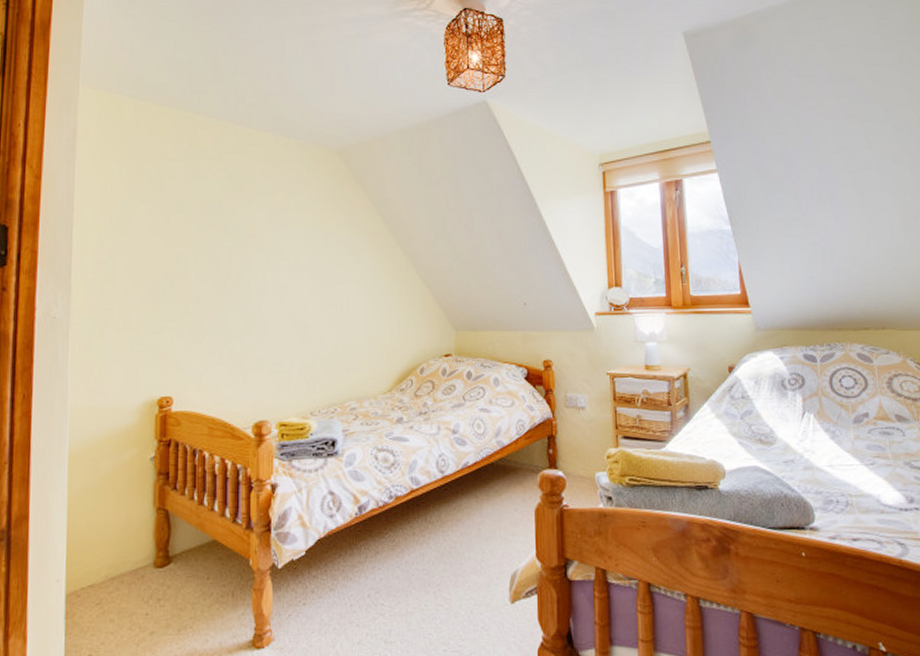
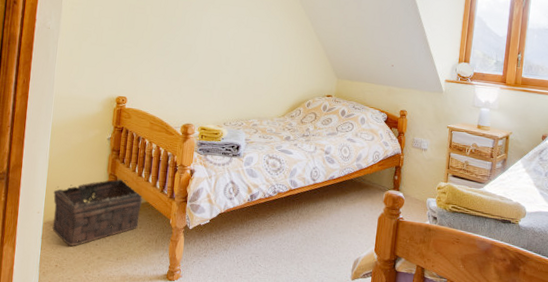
basket: none [77,514,207,622] -> present [52,179,143,246]

